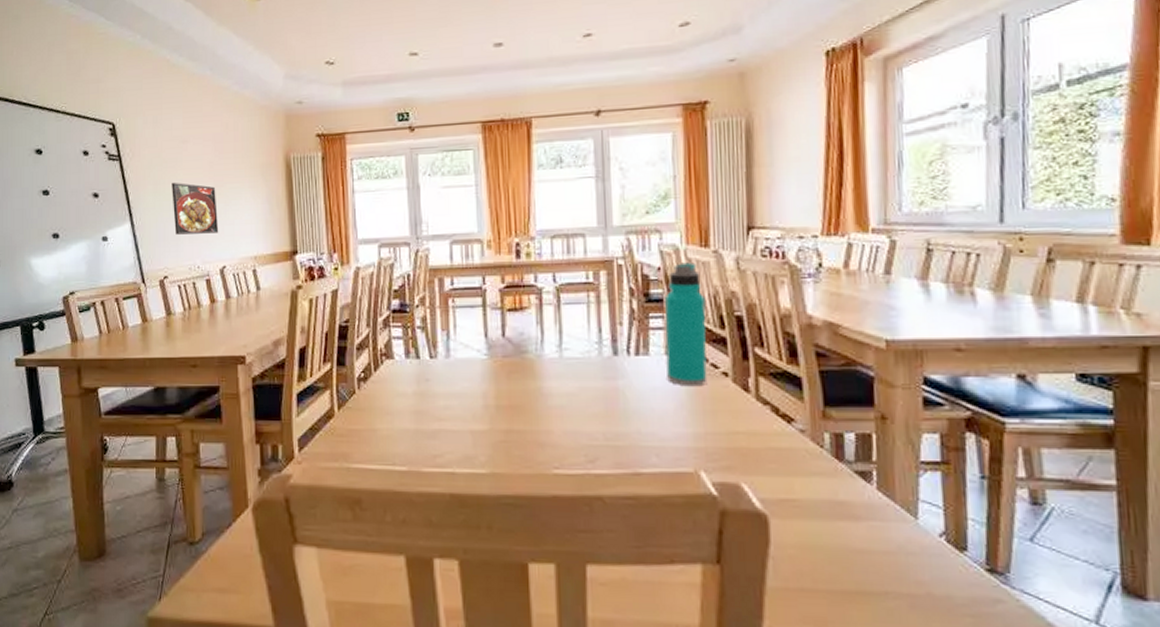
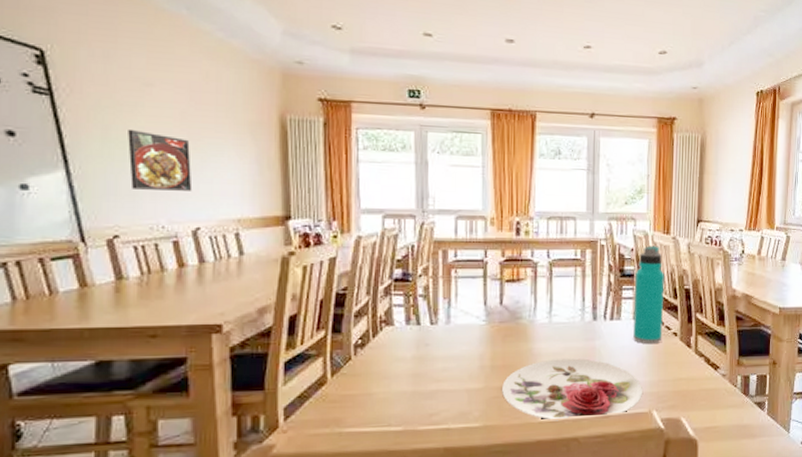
plate: none [509,400,684,475] -> present [502,358,642,421]

